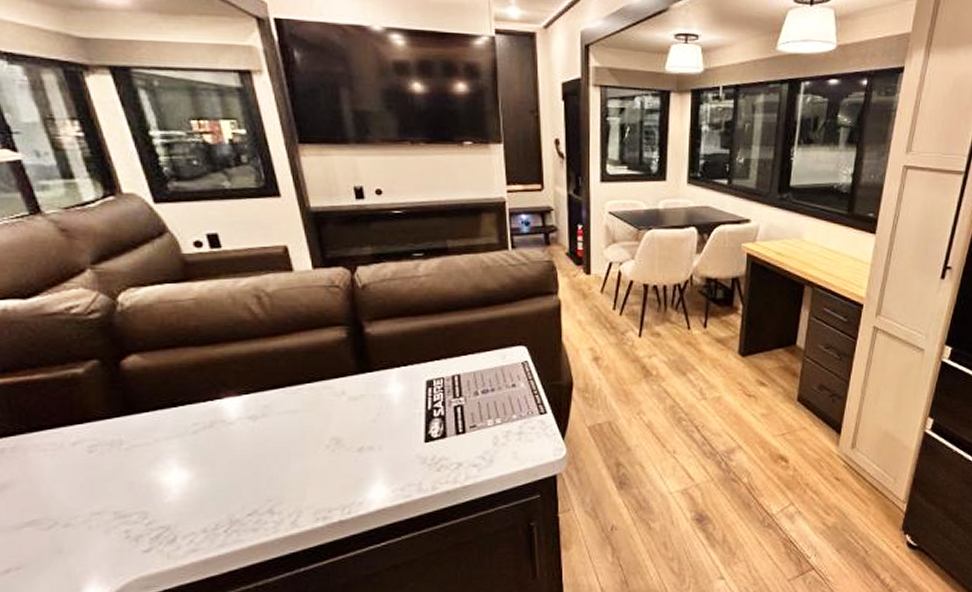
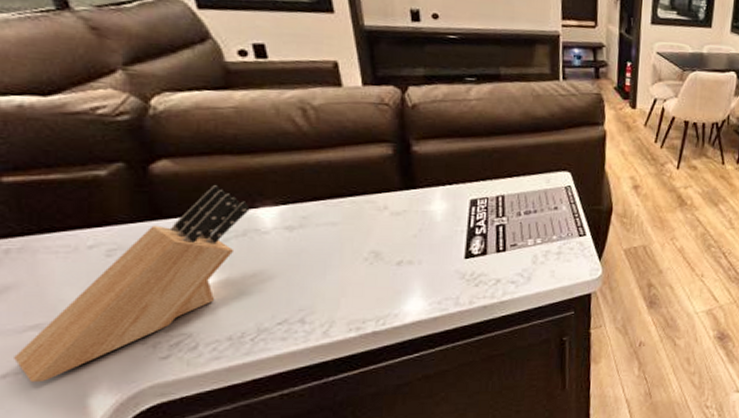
knife block: none [15,378,215,577] -> present [14,185,250,383]

